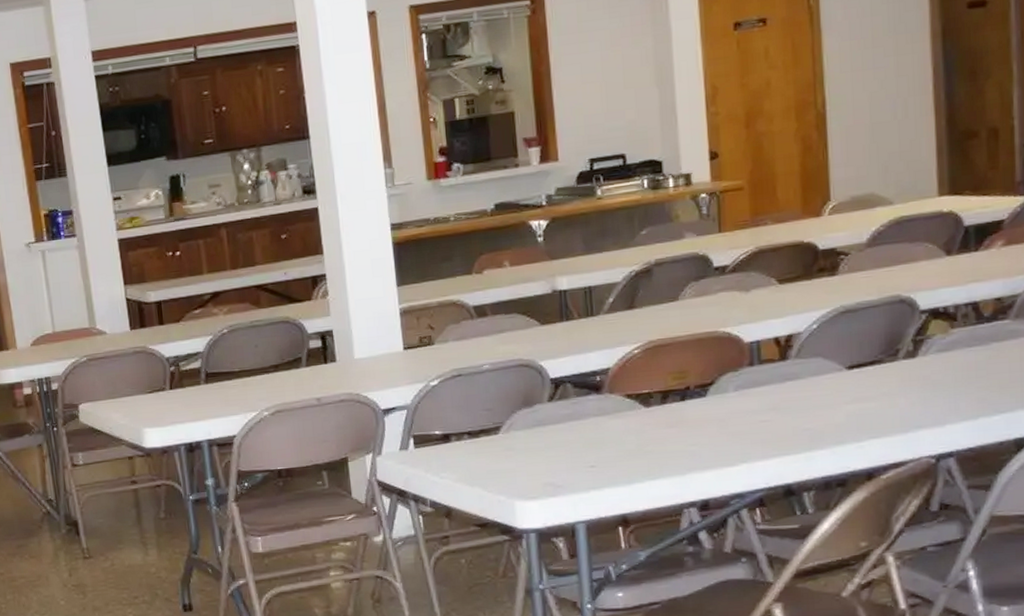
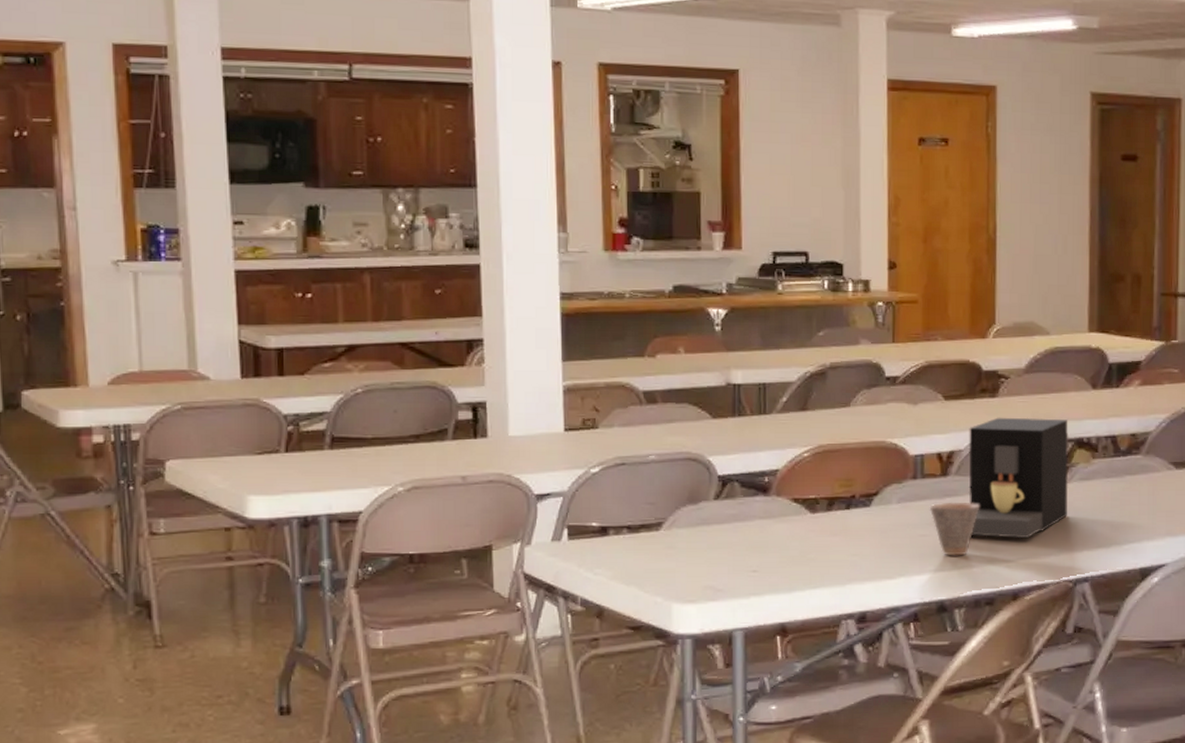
cup: none [769,384,825,440] -> present [929,502,980,556]
coffee maker: none [807,290,925,418] -> present [968,417,1069,538]

